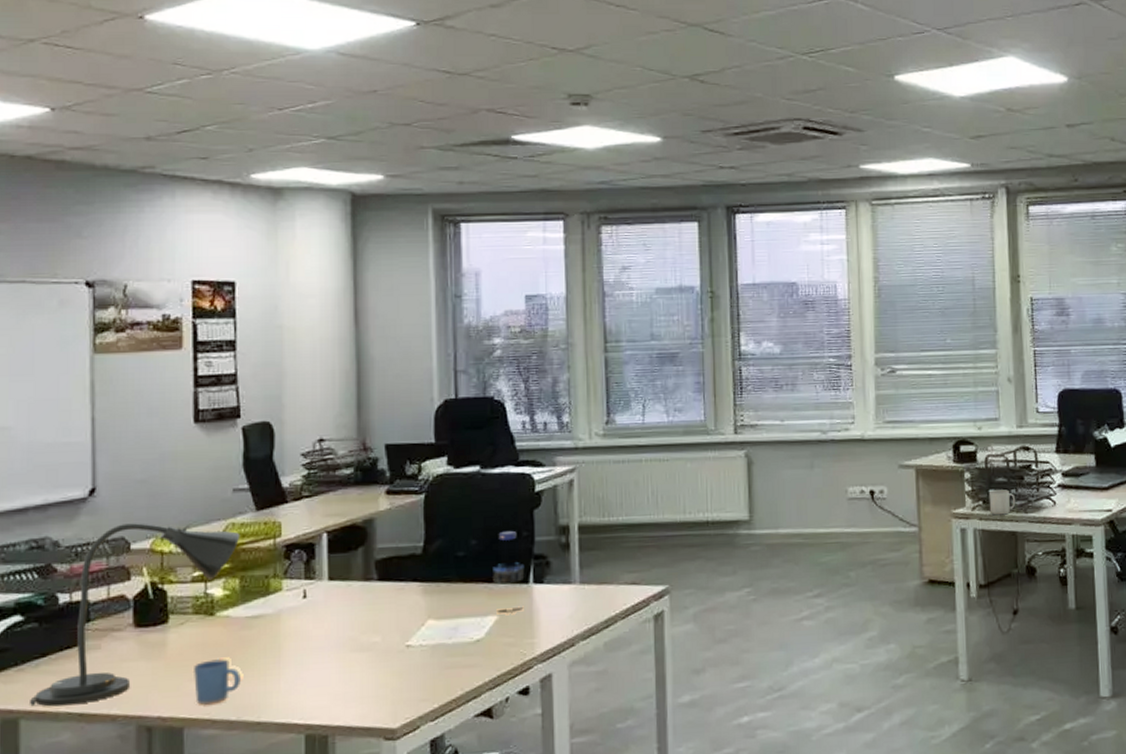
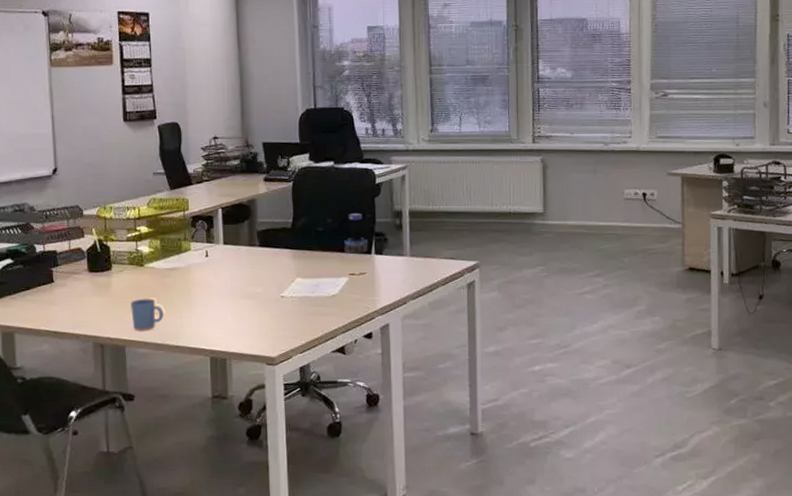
desk lamp: present [30,523,241,707] -> none [21,195,160,326]
mug: present [988,489,1016,515] -> none [743,197,766,218]

